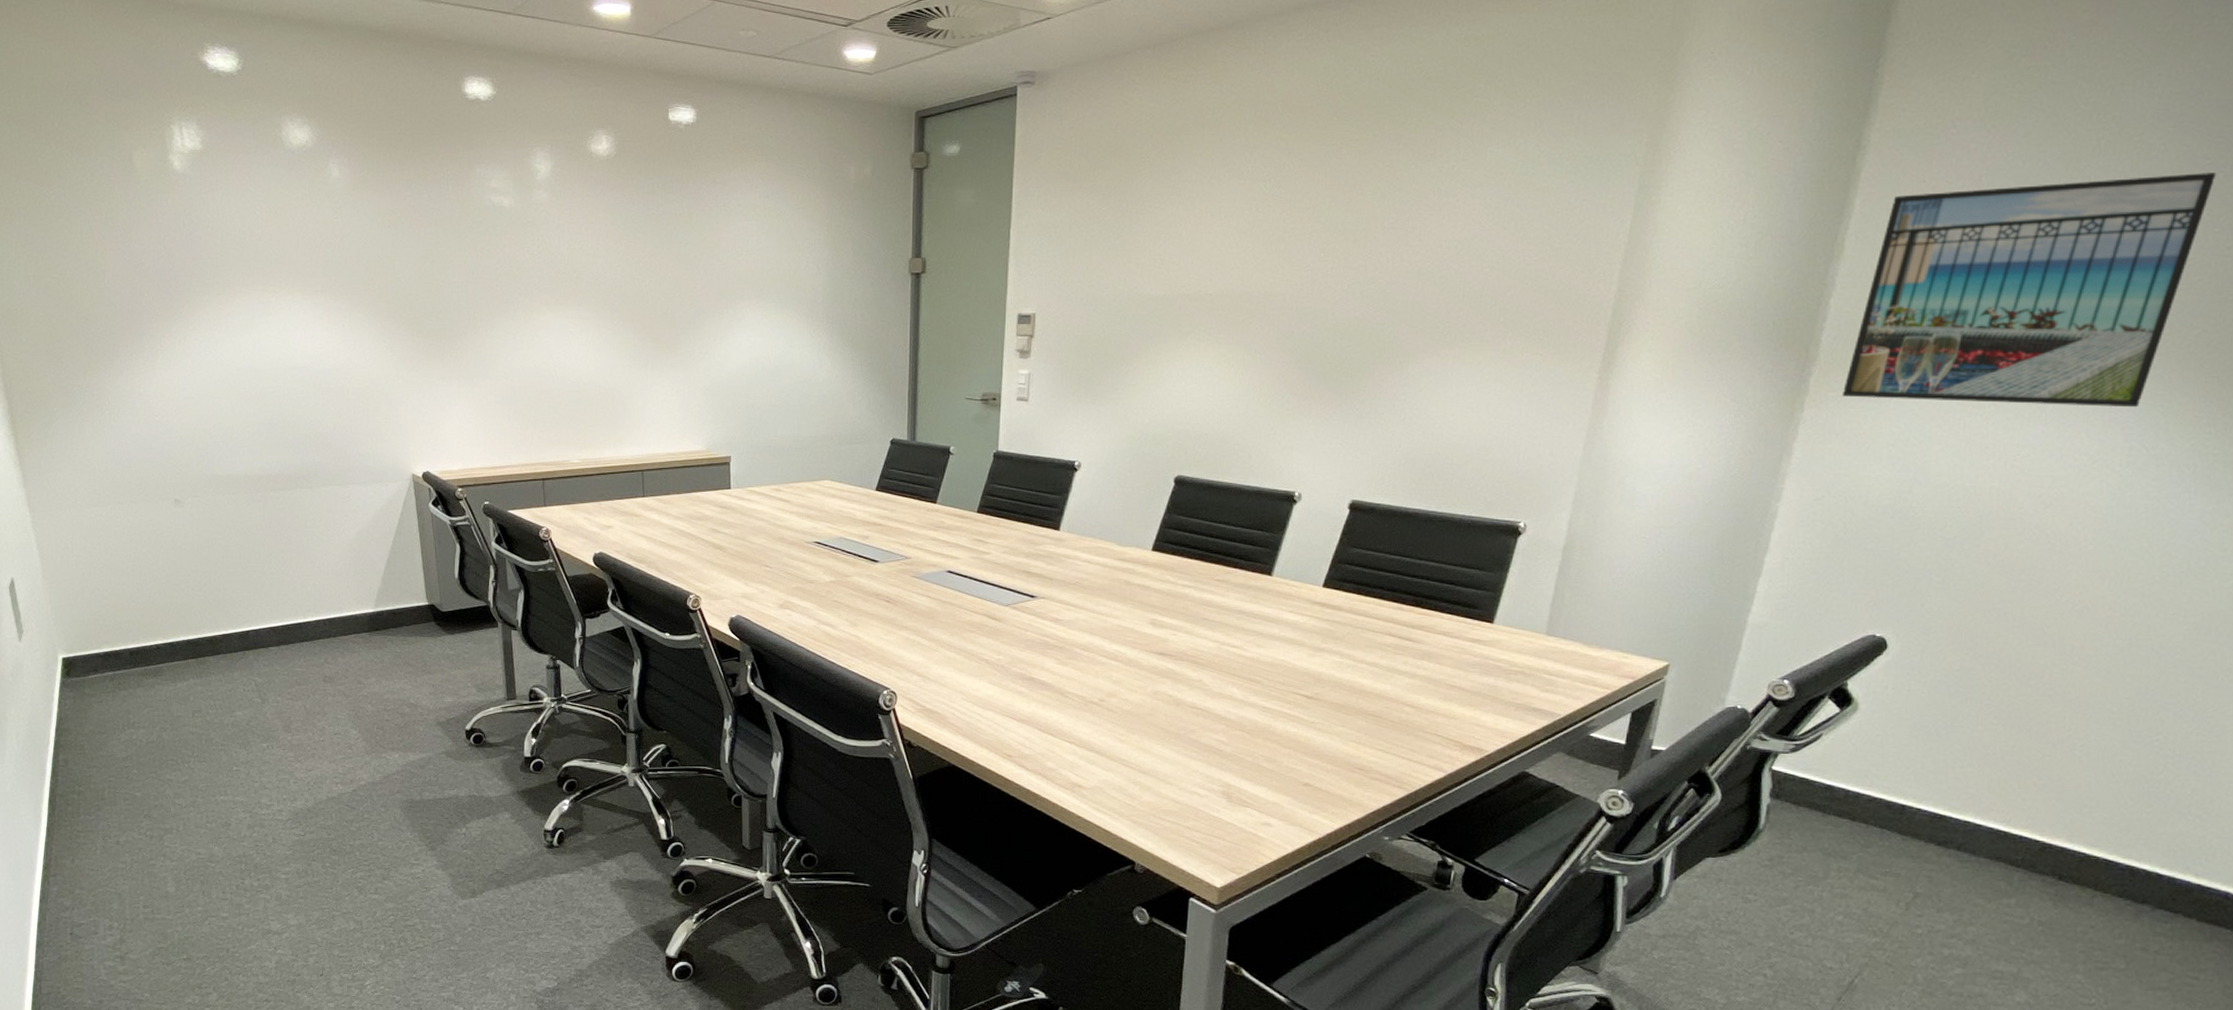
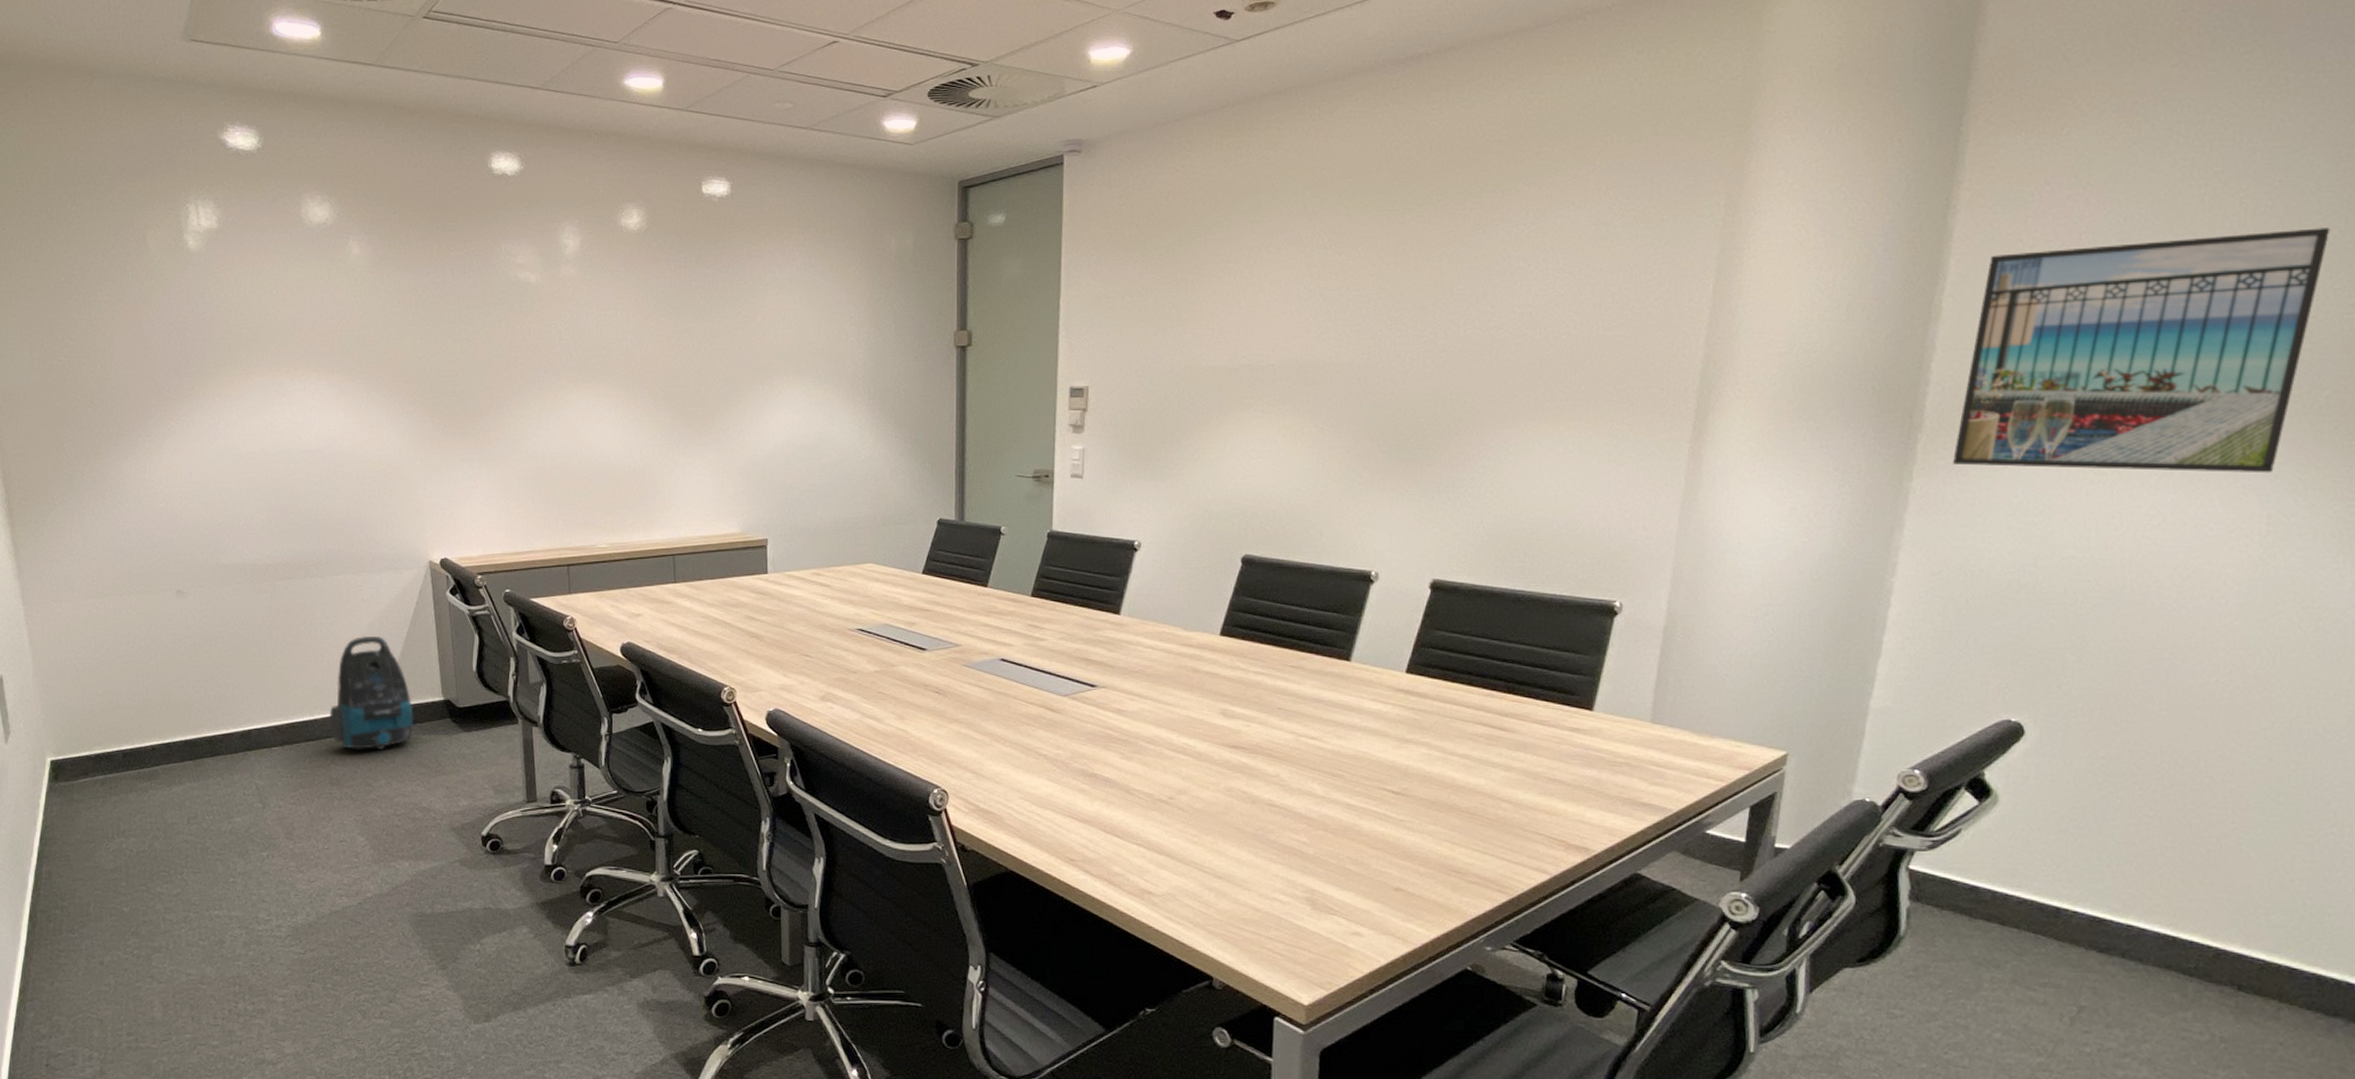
vacuum cleaner: none [322,544,400,651] -> present [330,635,413,751]

